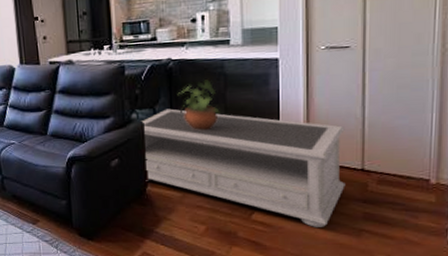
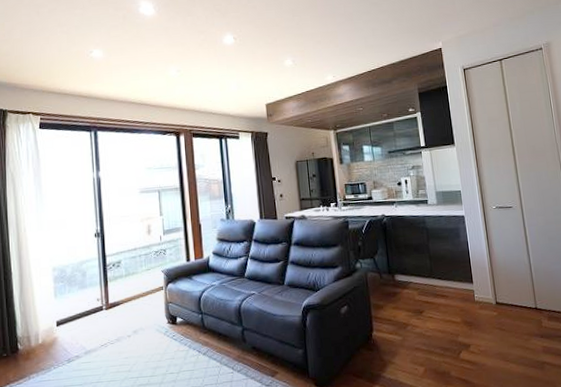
coffee table: present [141,108,346,227] -> none [364,258,526,363]
potted plant: present [177,79,220,130] -> none [391,233,426,277]

